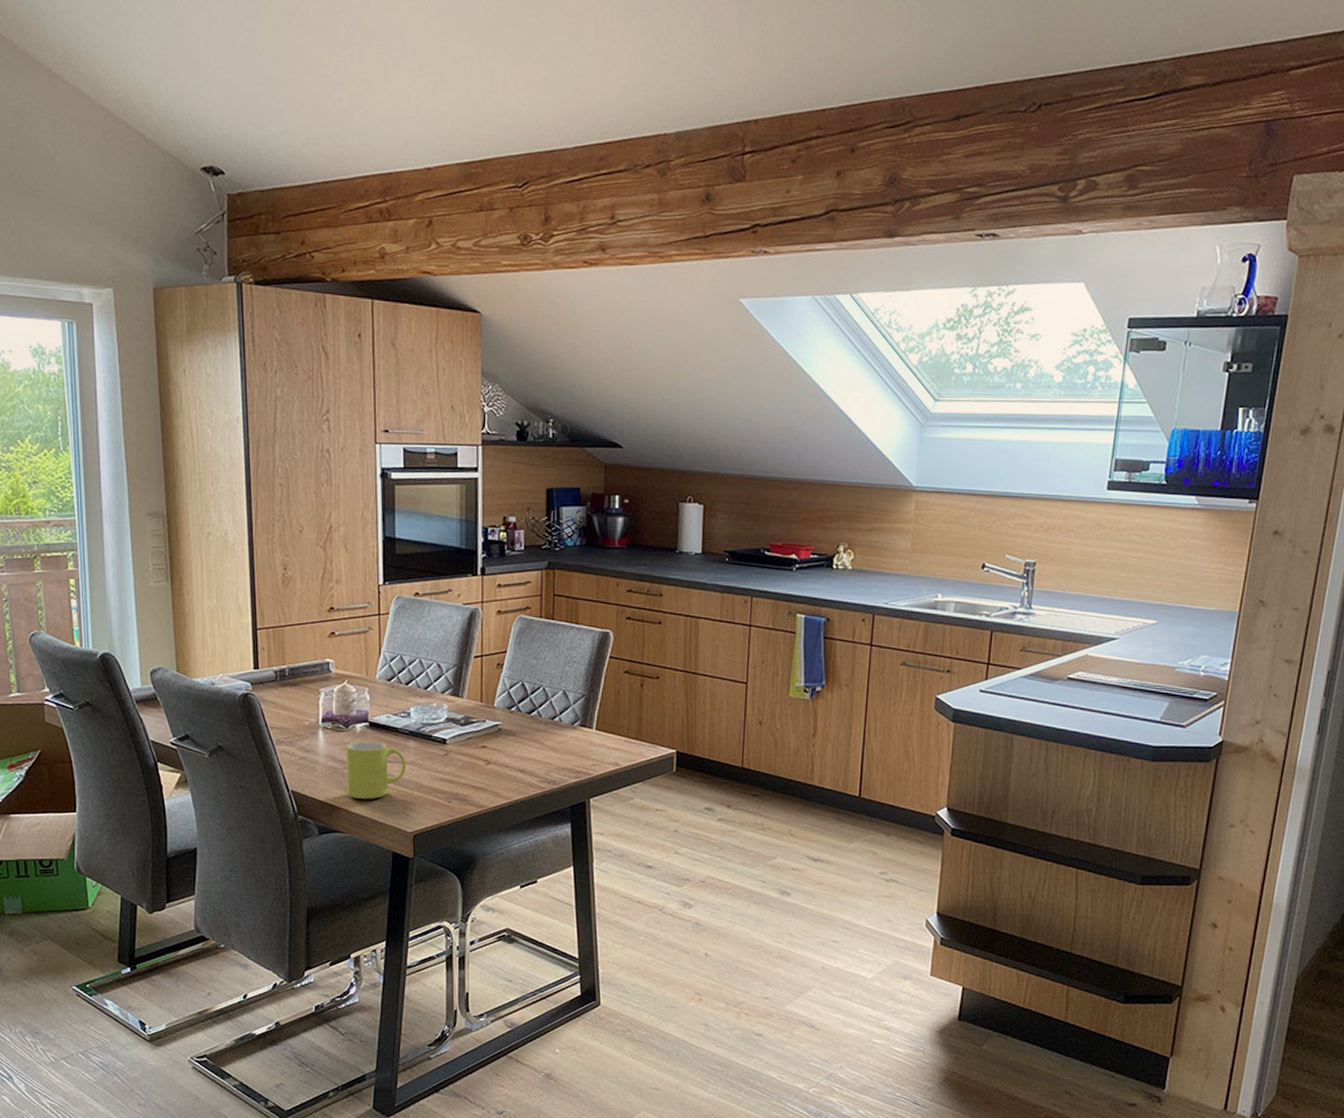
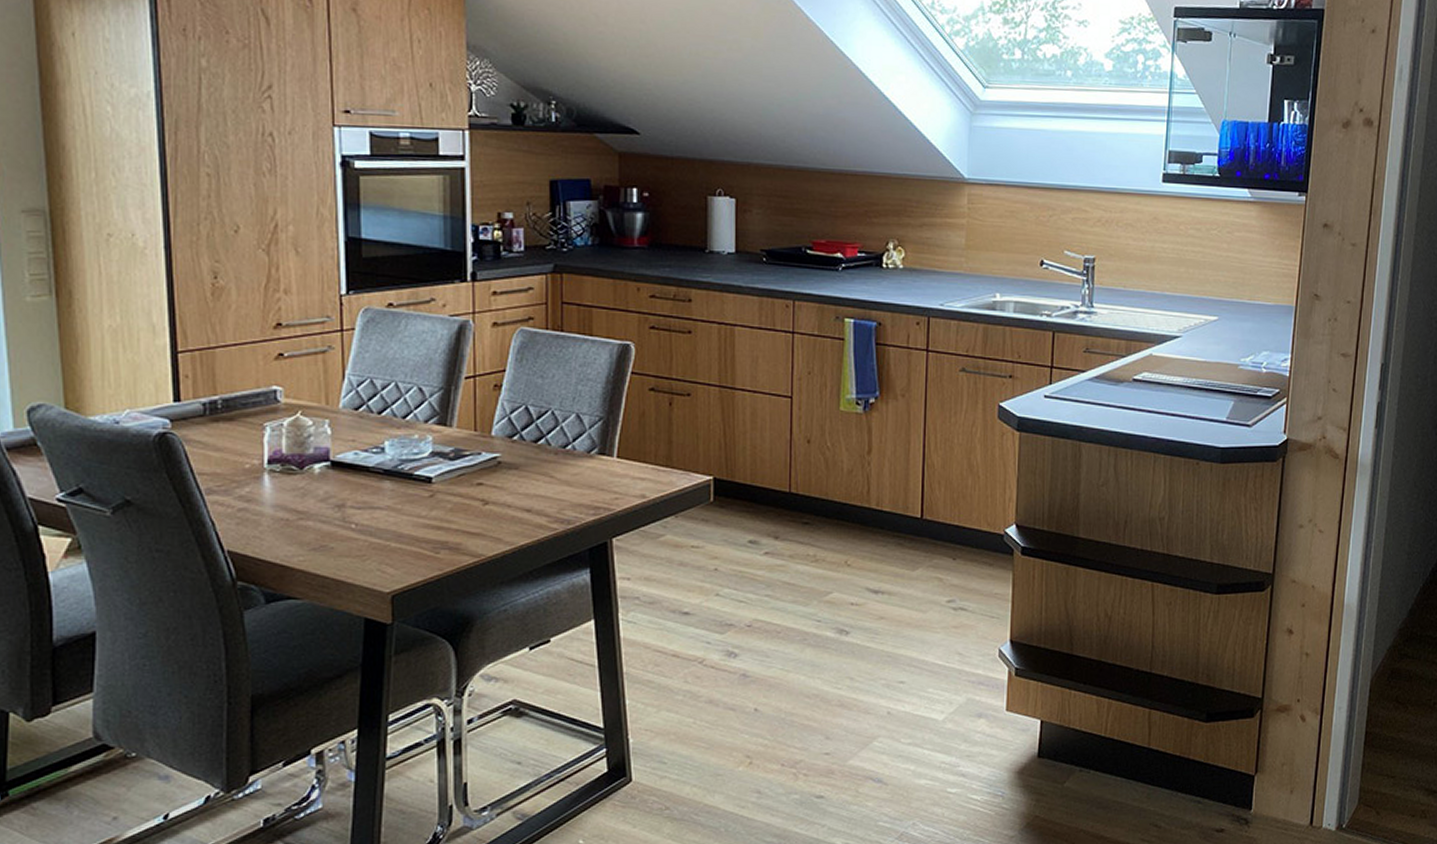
mug: present [345,740,407,799] -> none [300,484,381,556]

